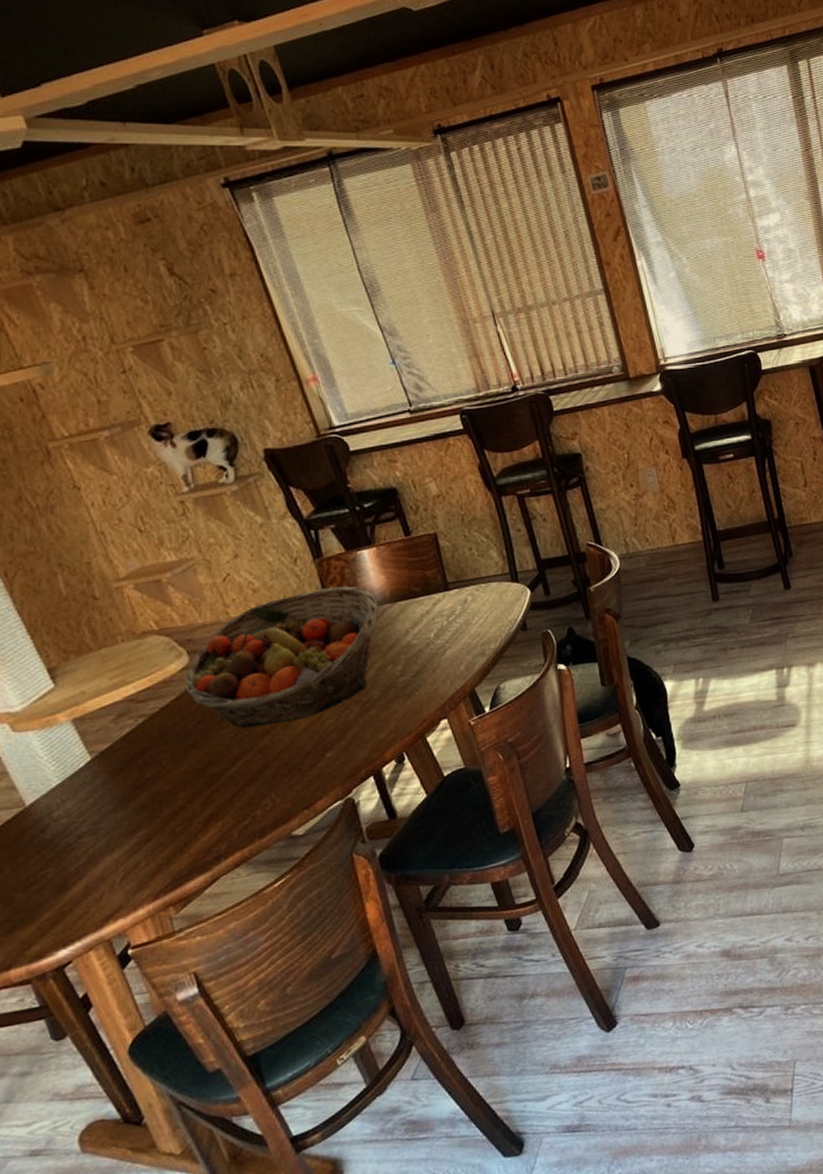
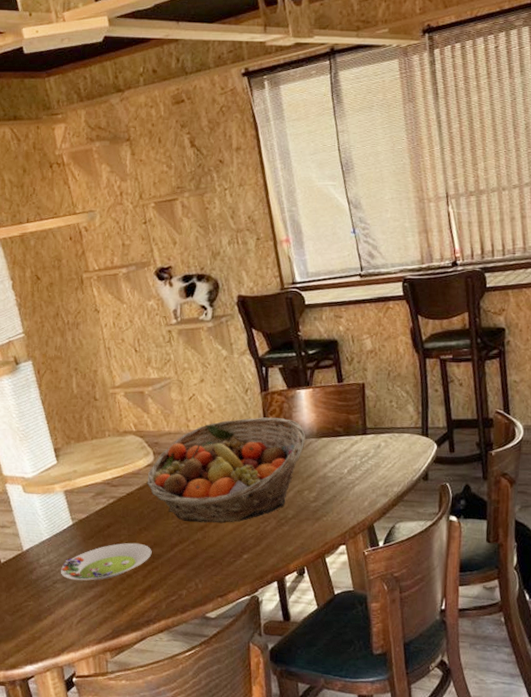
salad plate: none [84,765,208,829] -> present [60,543,152,581]

